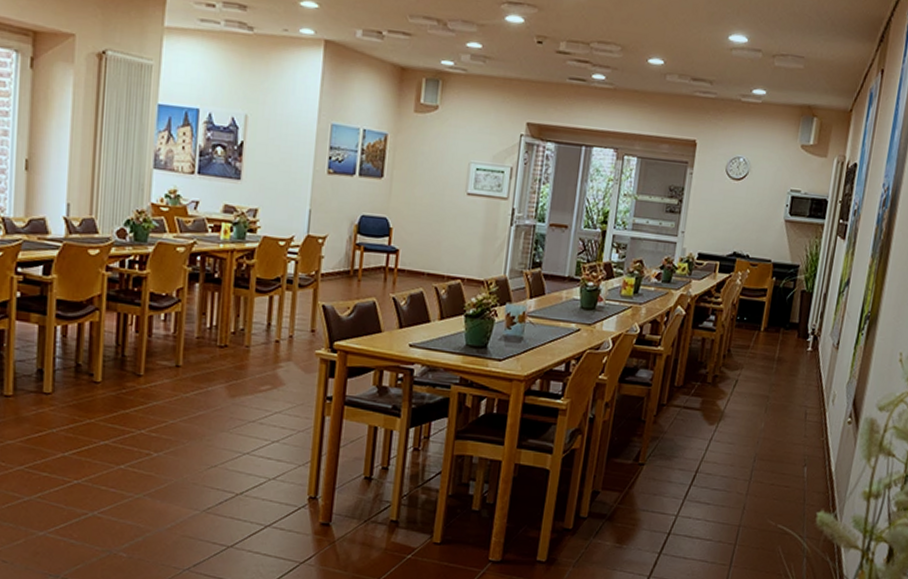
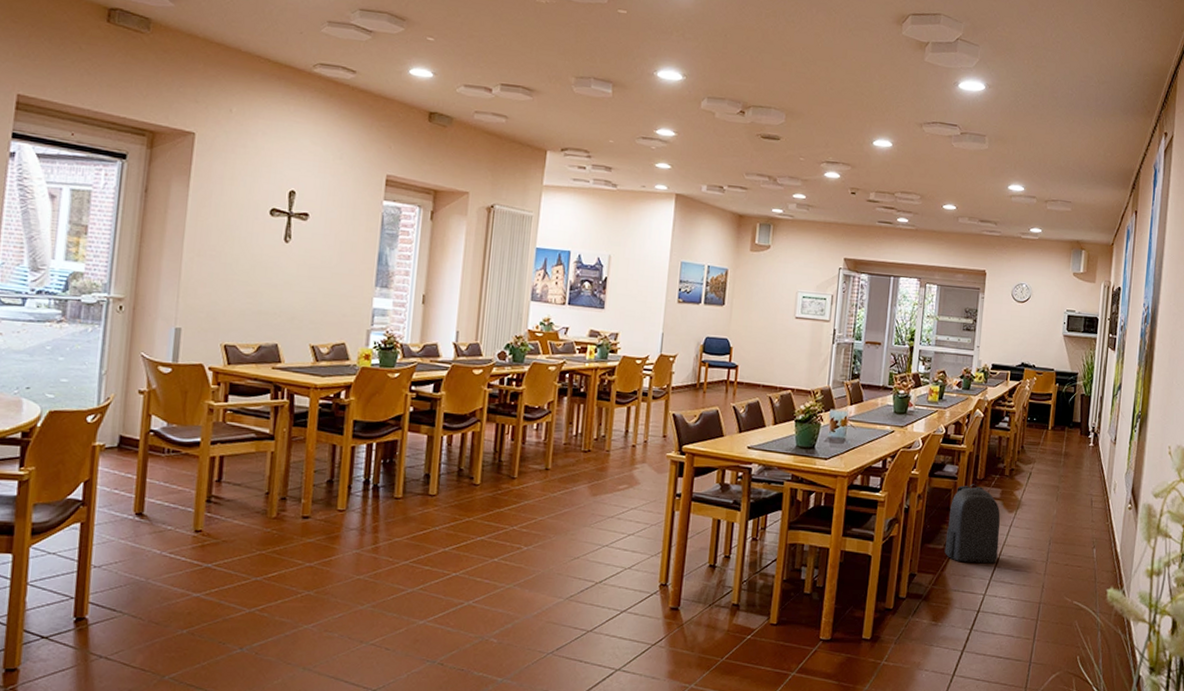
backpack: none [633,391,700,481] -> present [944,484,1000,563]

